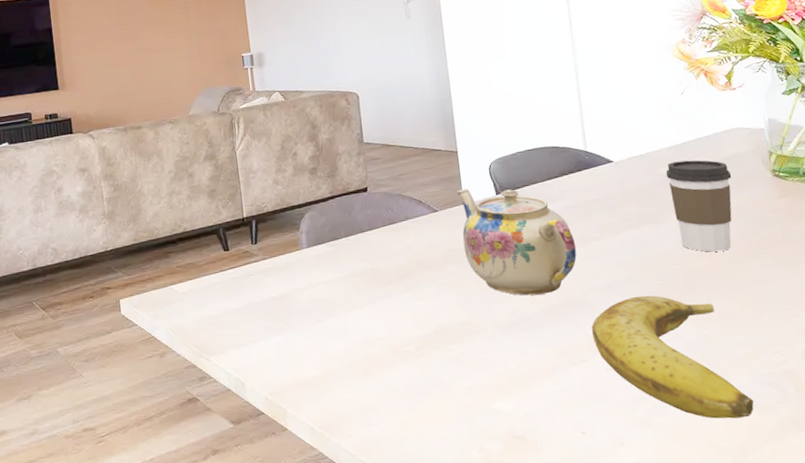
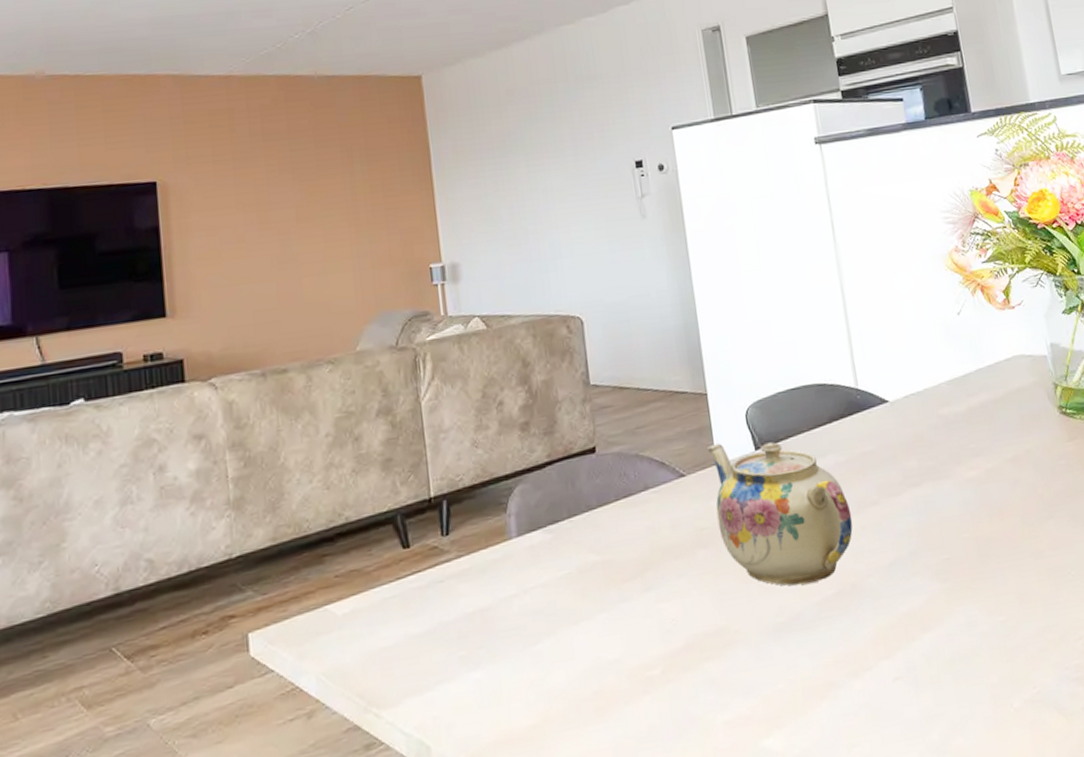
banana: present [592,295,754,419] -> none [874,574,1061,734]
coffee cup: present [665,160,732,252] -> none [946,396,1023,513]

